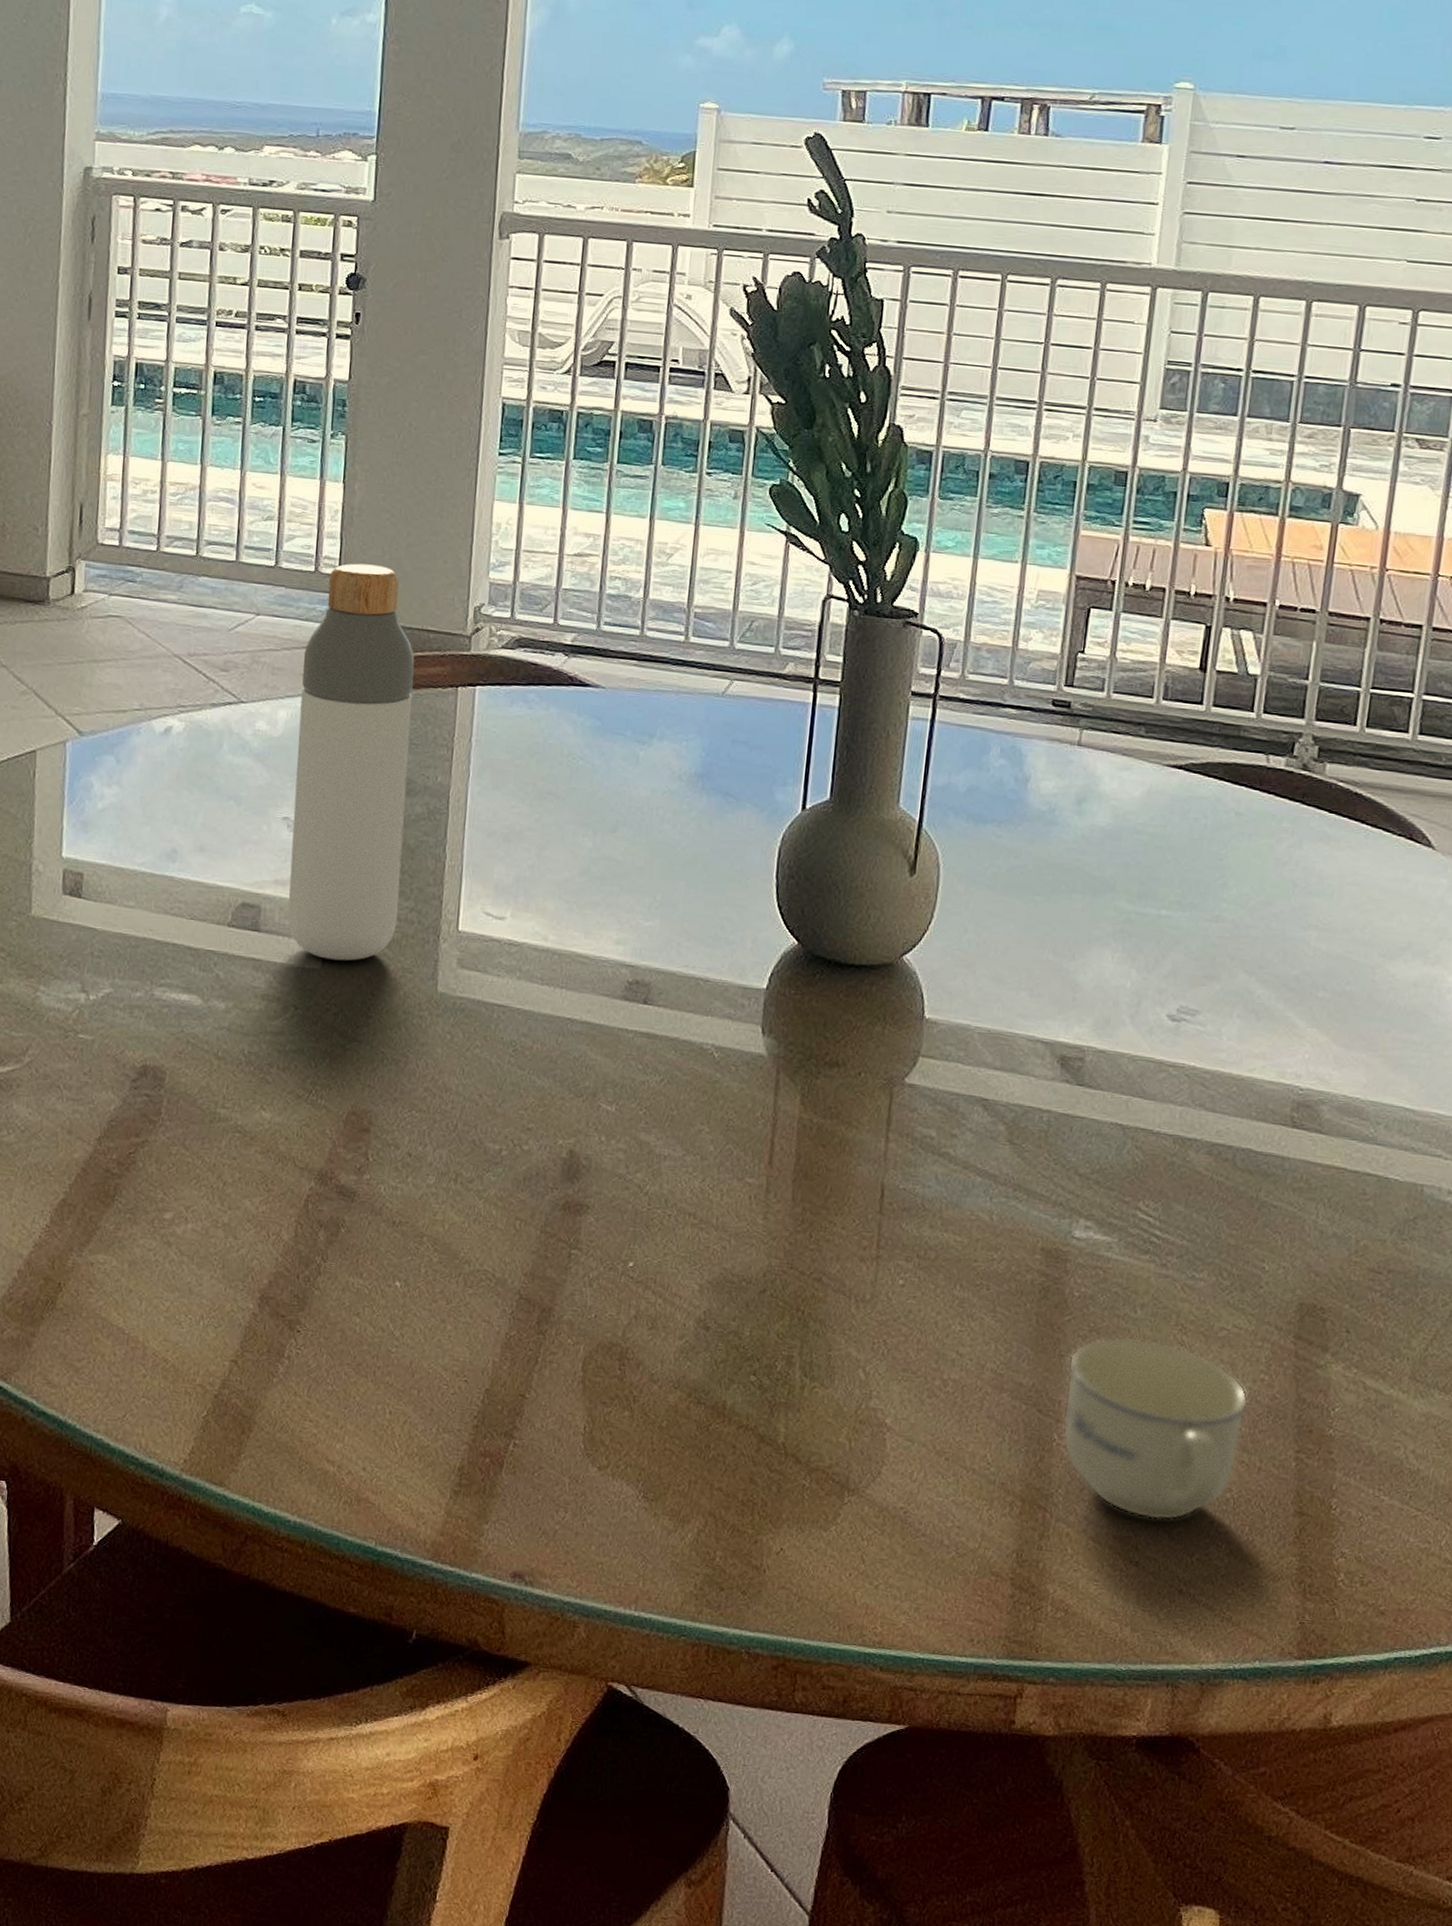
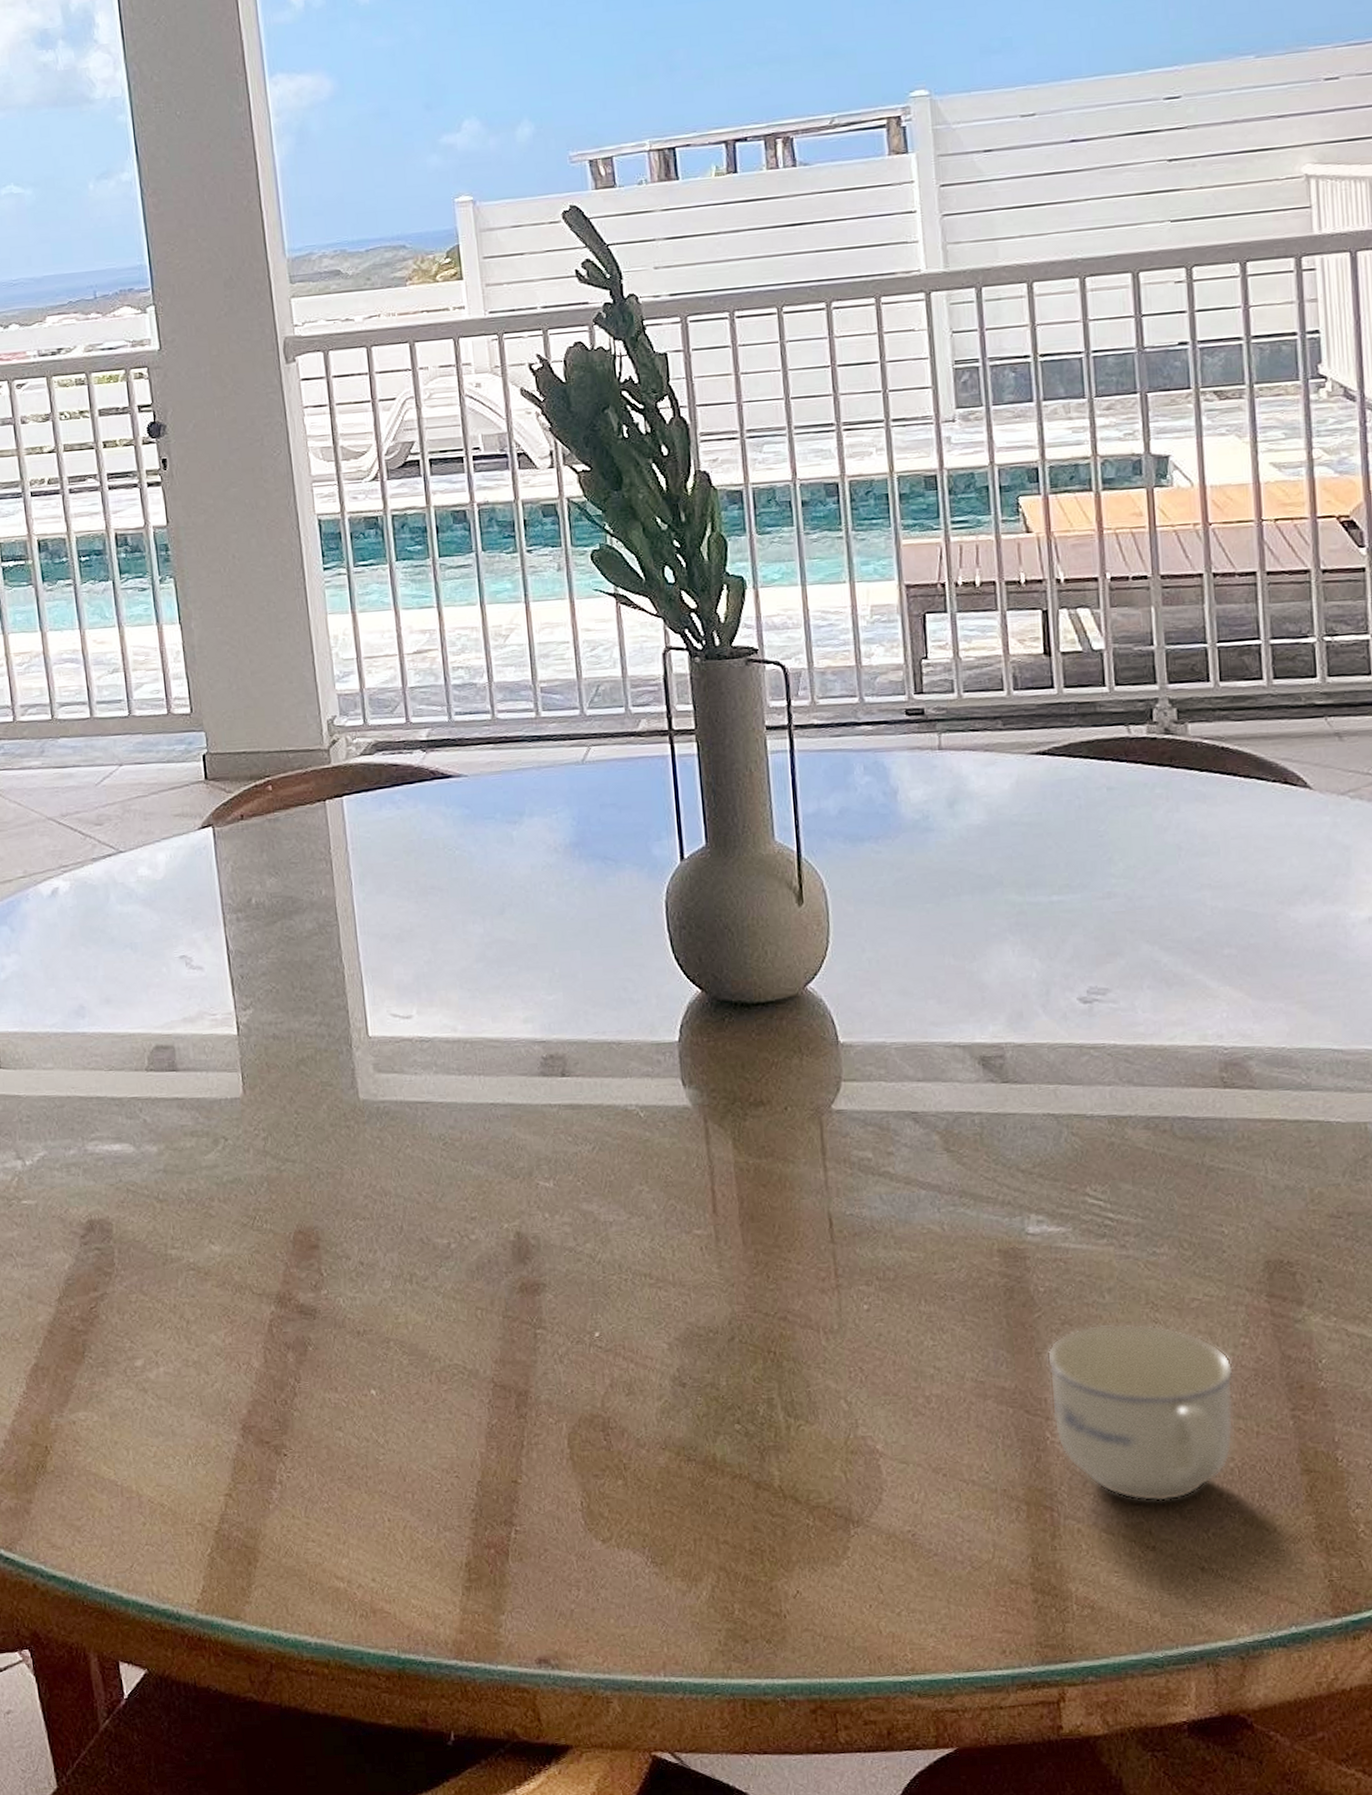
bottle: present [287,563,415,961] -> none [171,696,309,1087]

